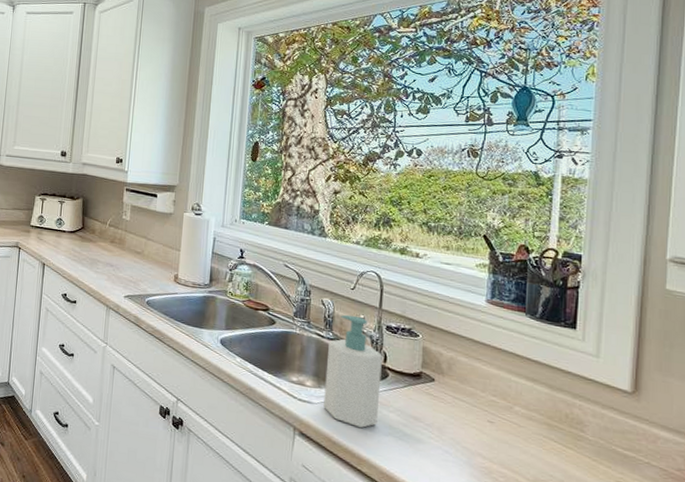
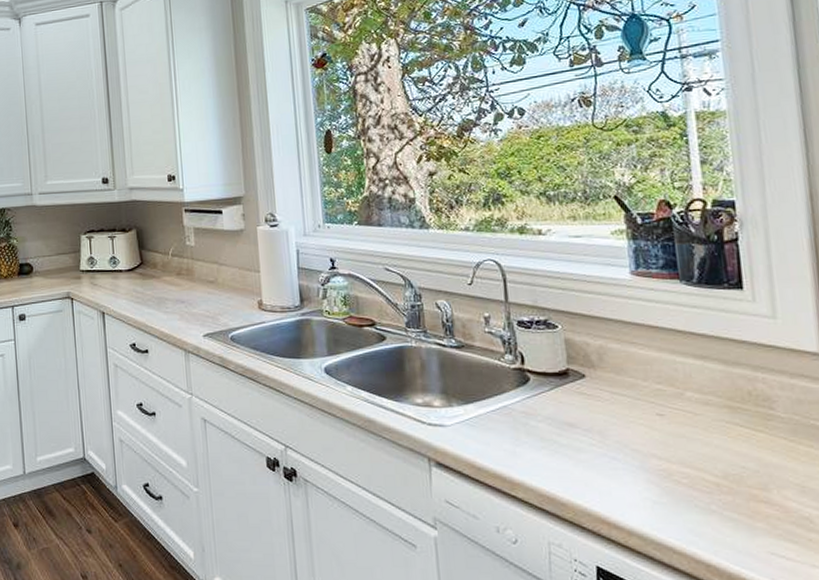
soap bottle: present [323,314,382,429] -> none [452,315,526,447]

